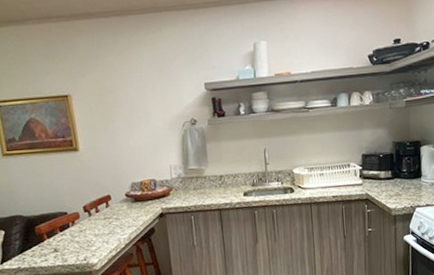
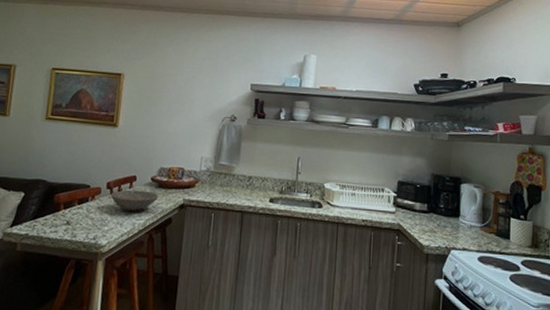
bowl: none [89,206,137,229] -> present [110,189,159,211]

